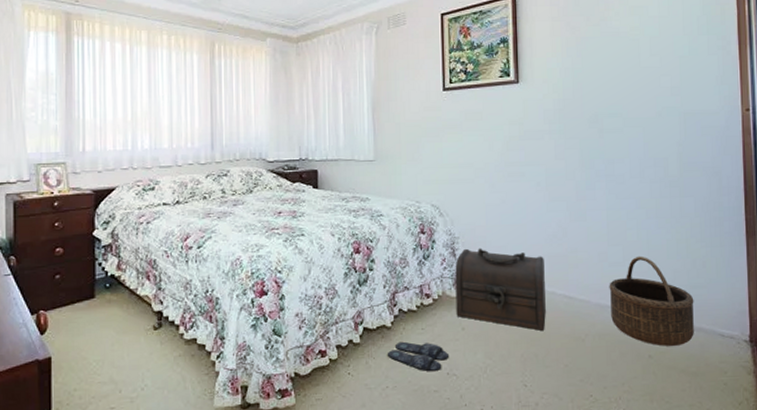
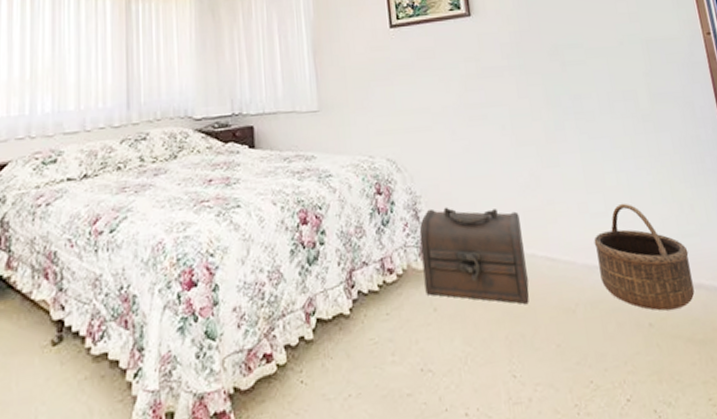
slippers: present [388,341,448,372] -> none [348,331,421,370]

